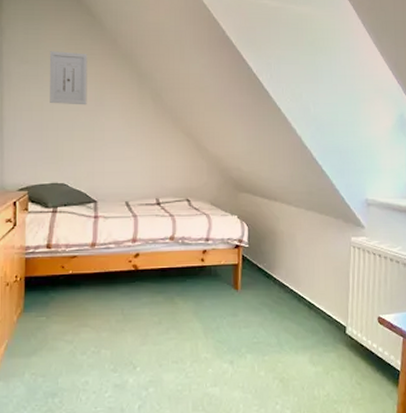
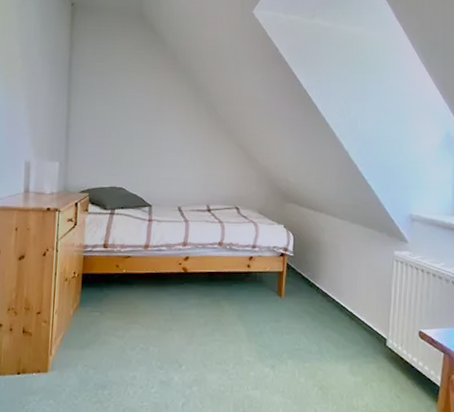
wall art: present [49,51,87,105] -> none [113,64,149,115]

